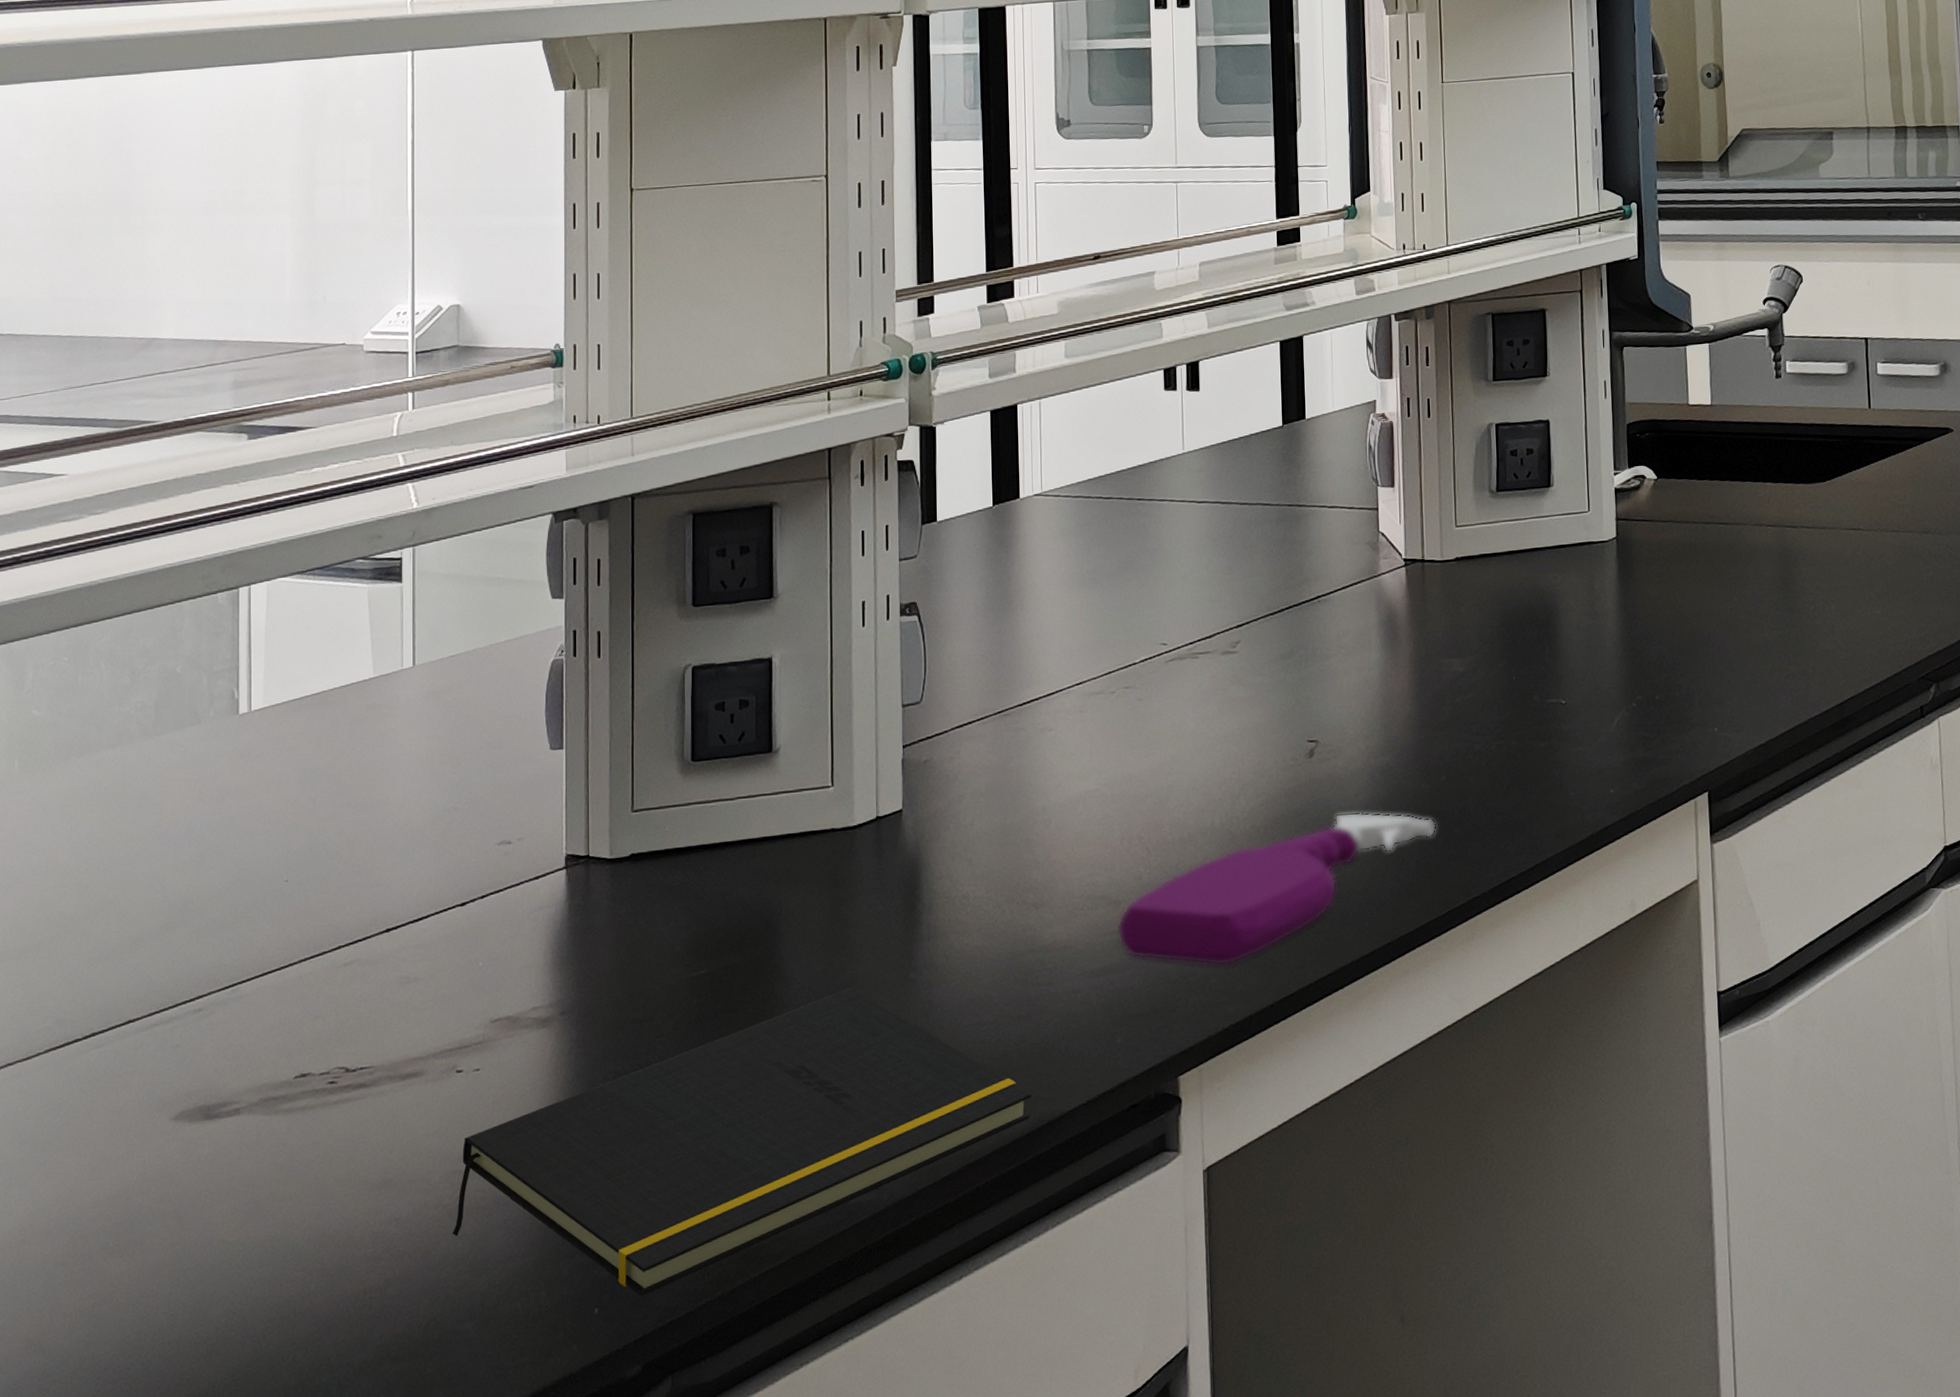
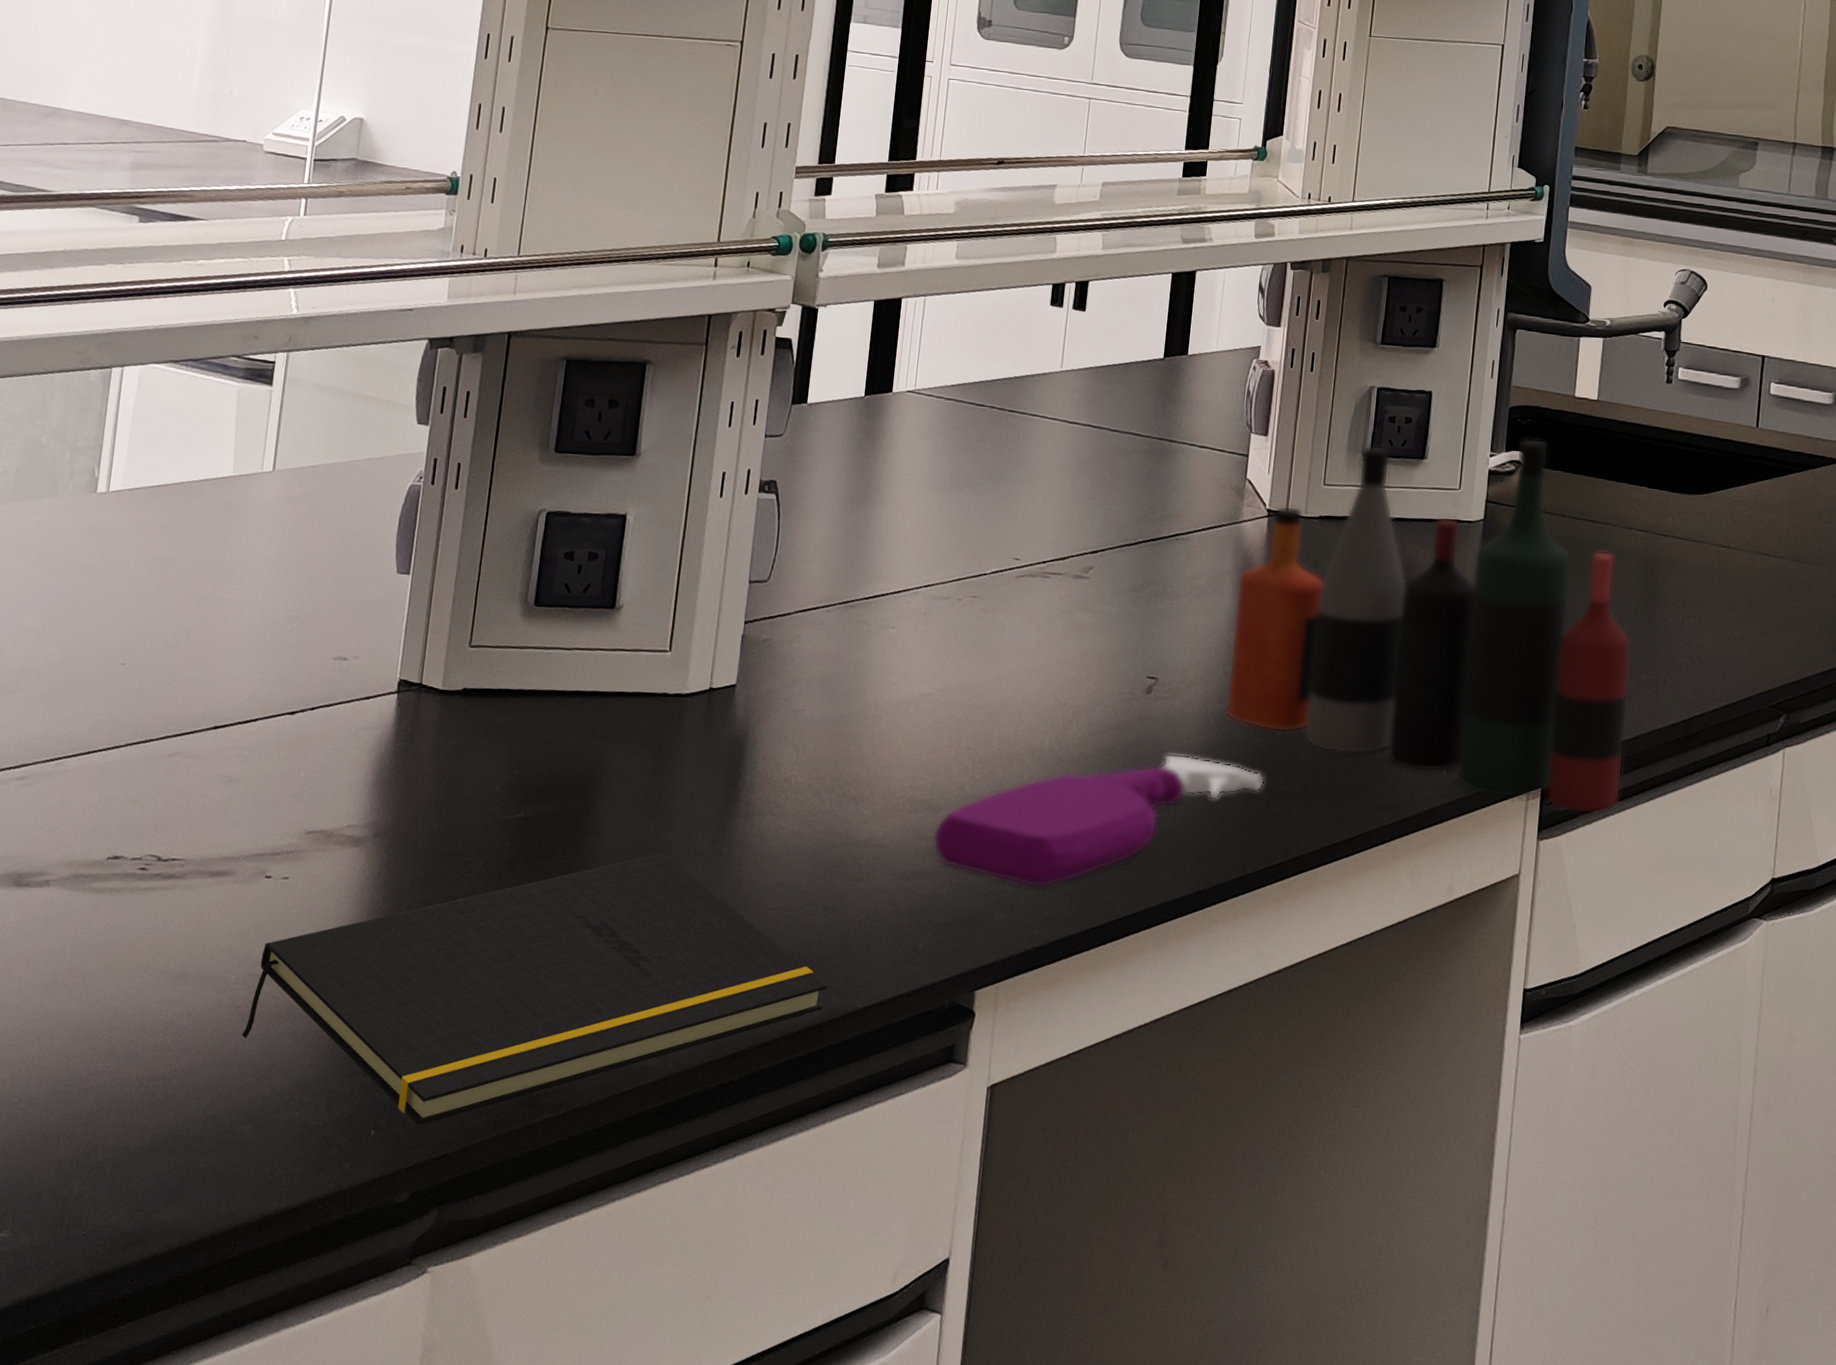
bottle collection: none [1384,450,1786,812] -> present [1226,438,1632,814]

